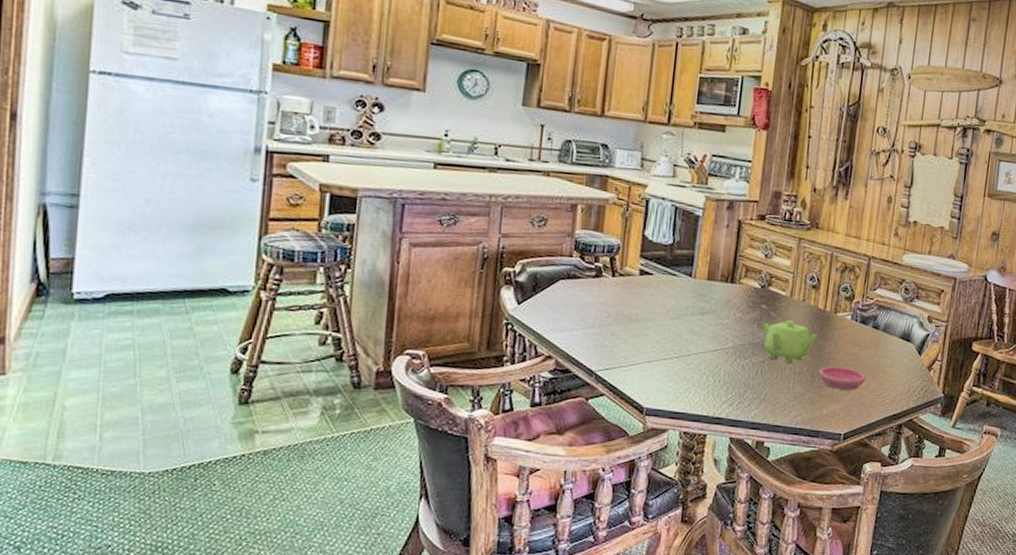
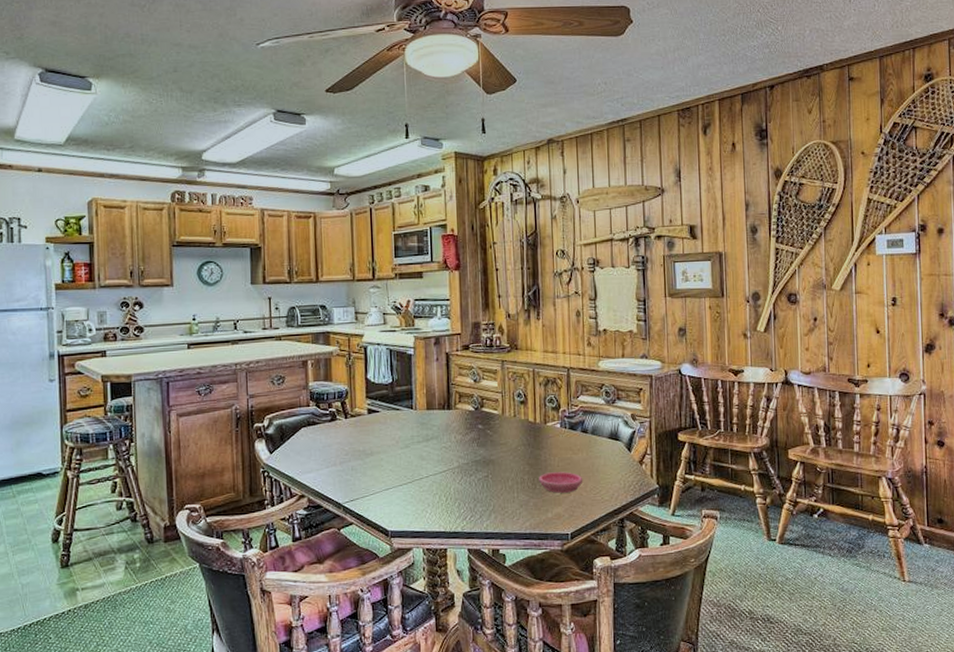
teapot: present [762,319,818,363] -> none [481,435,533,475]

